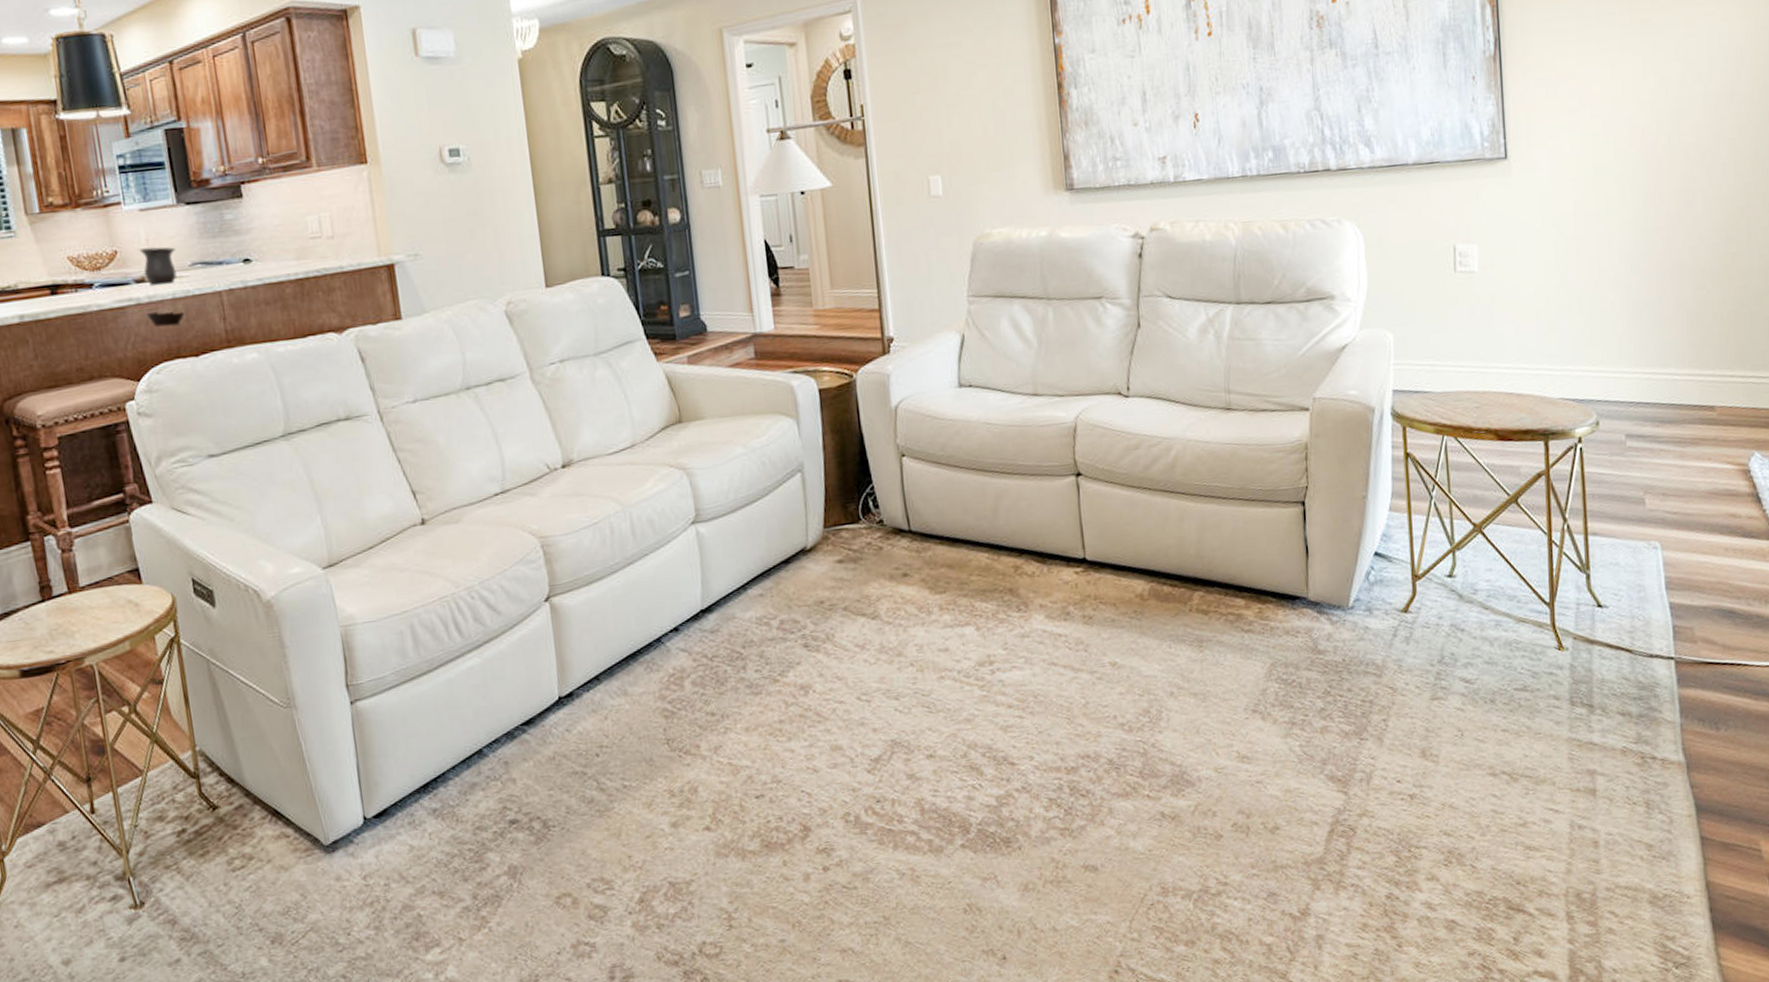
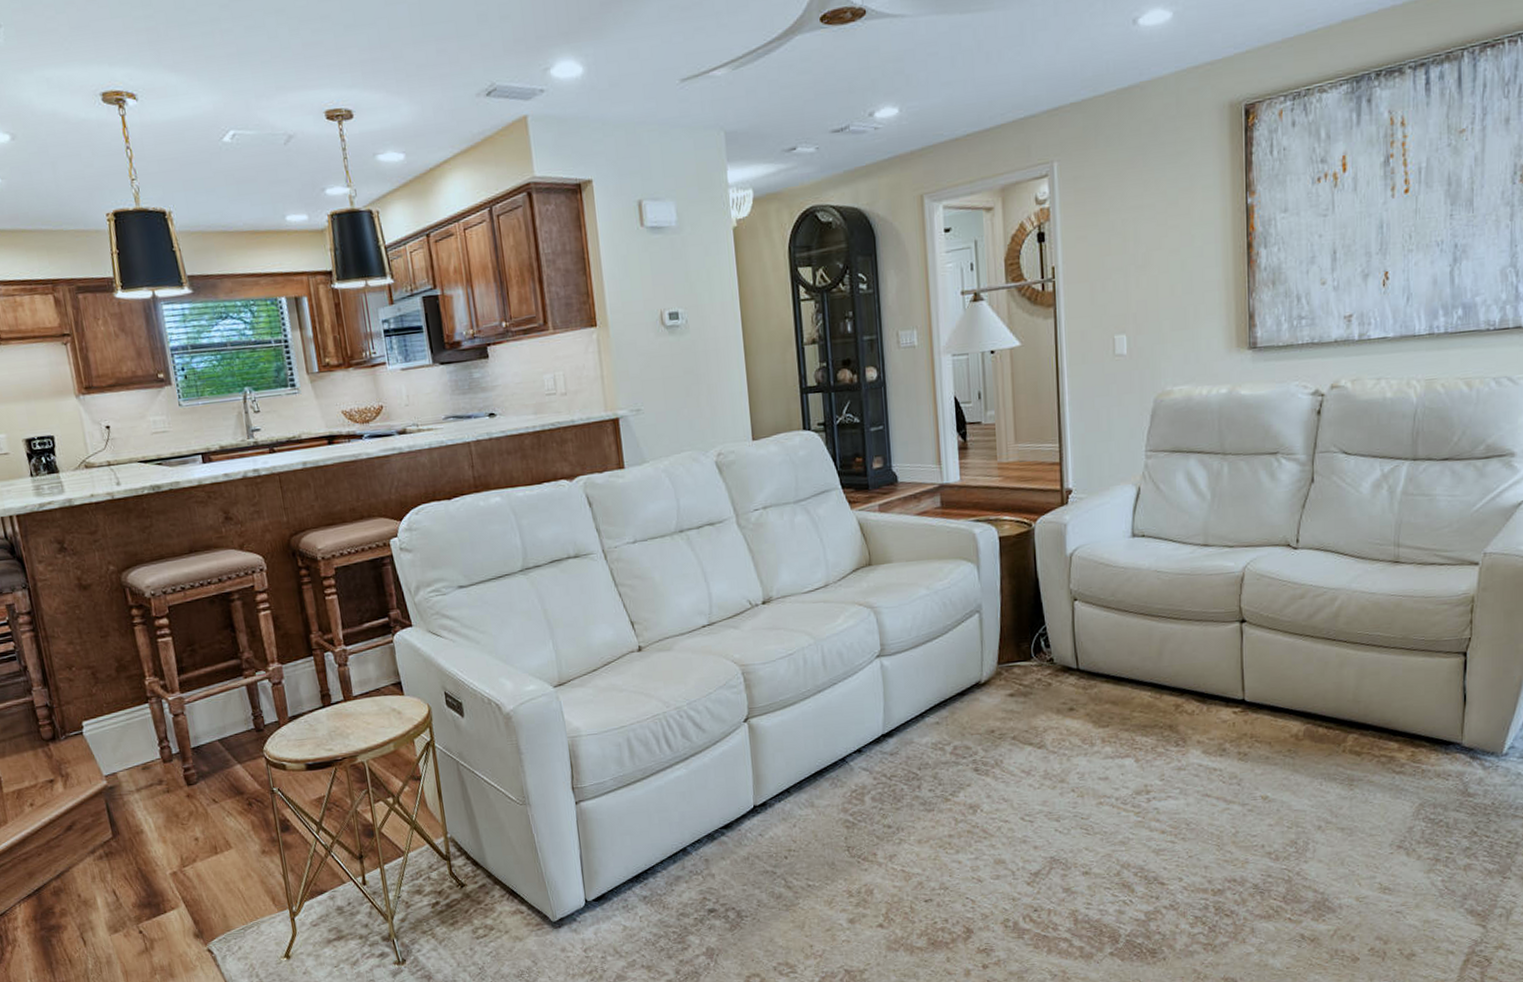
vase: present [138,247,186,327] -> none [401,402,440,474]

